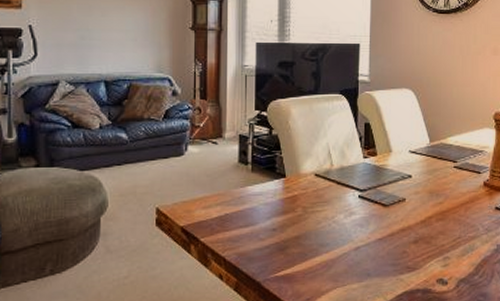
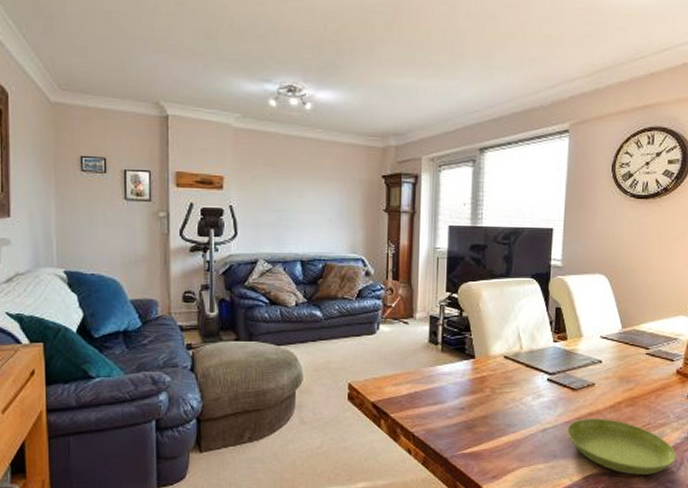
saucer: none [380,234,488,290] -> present [567,419,677,475]

